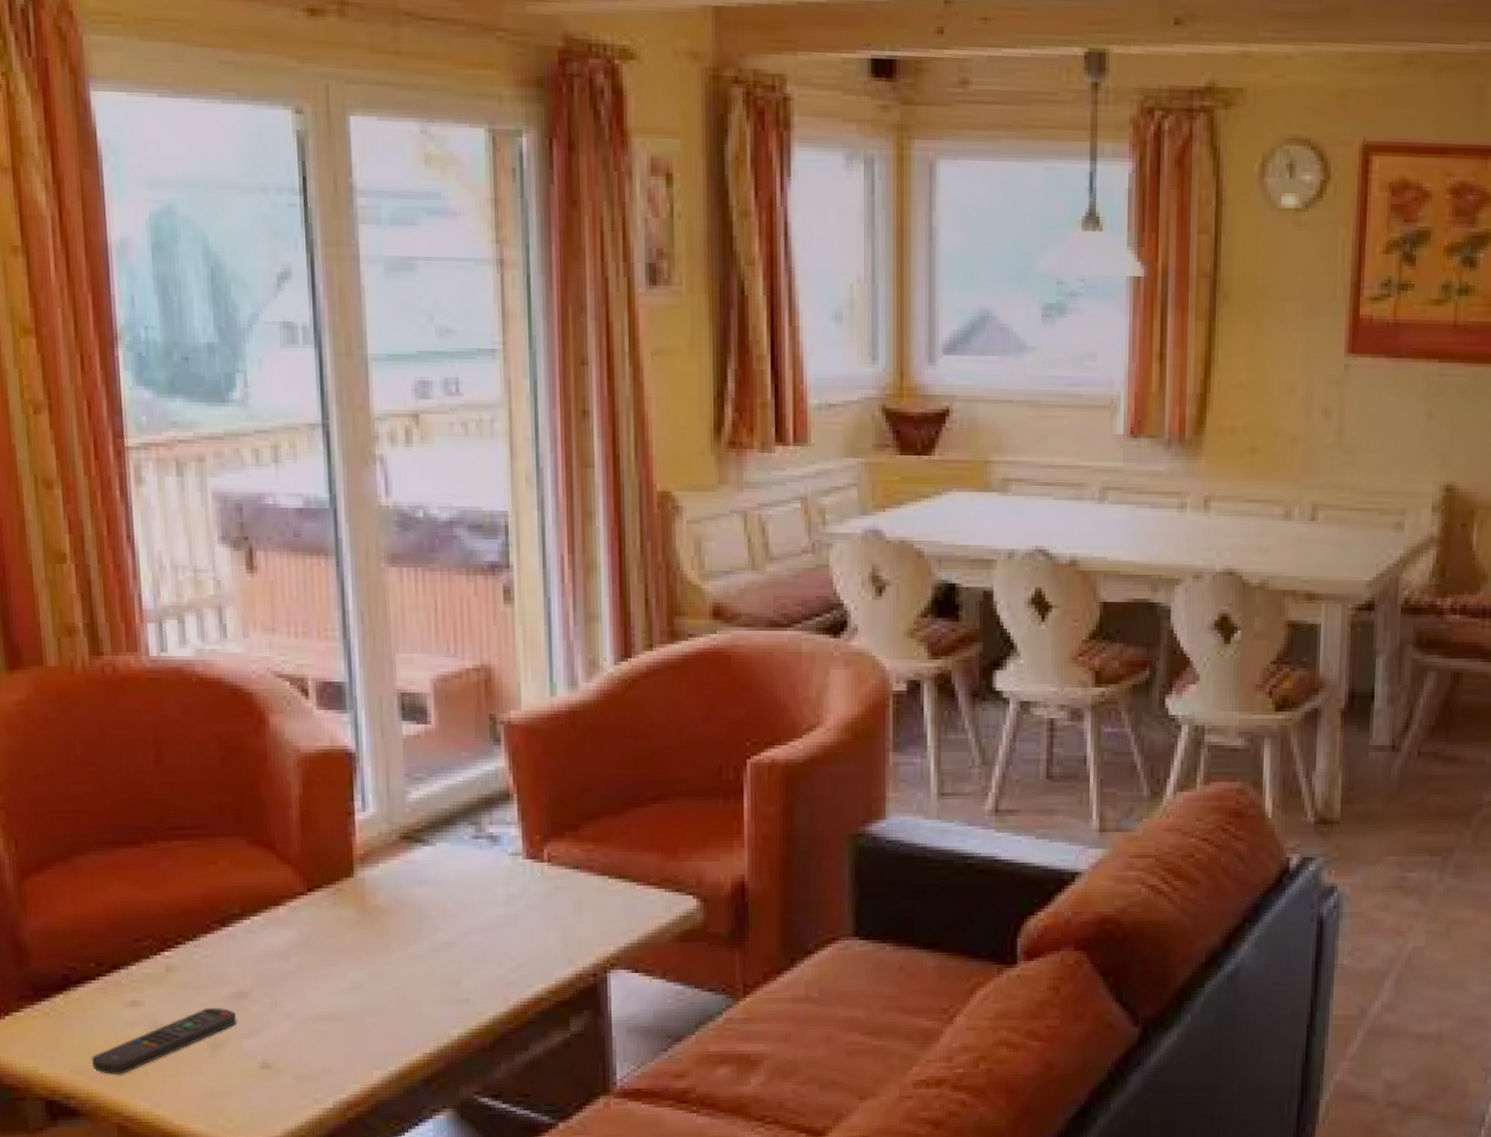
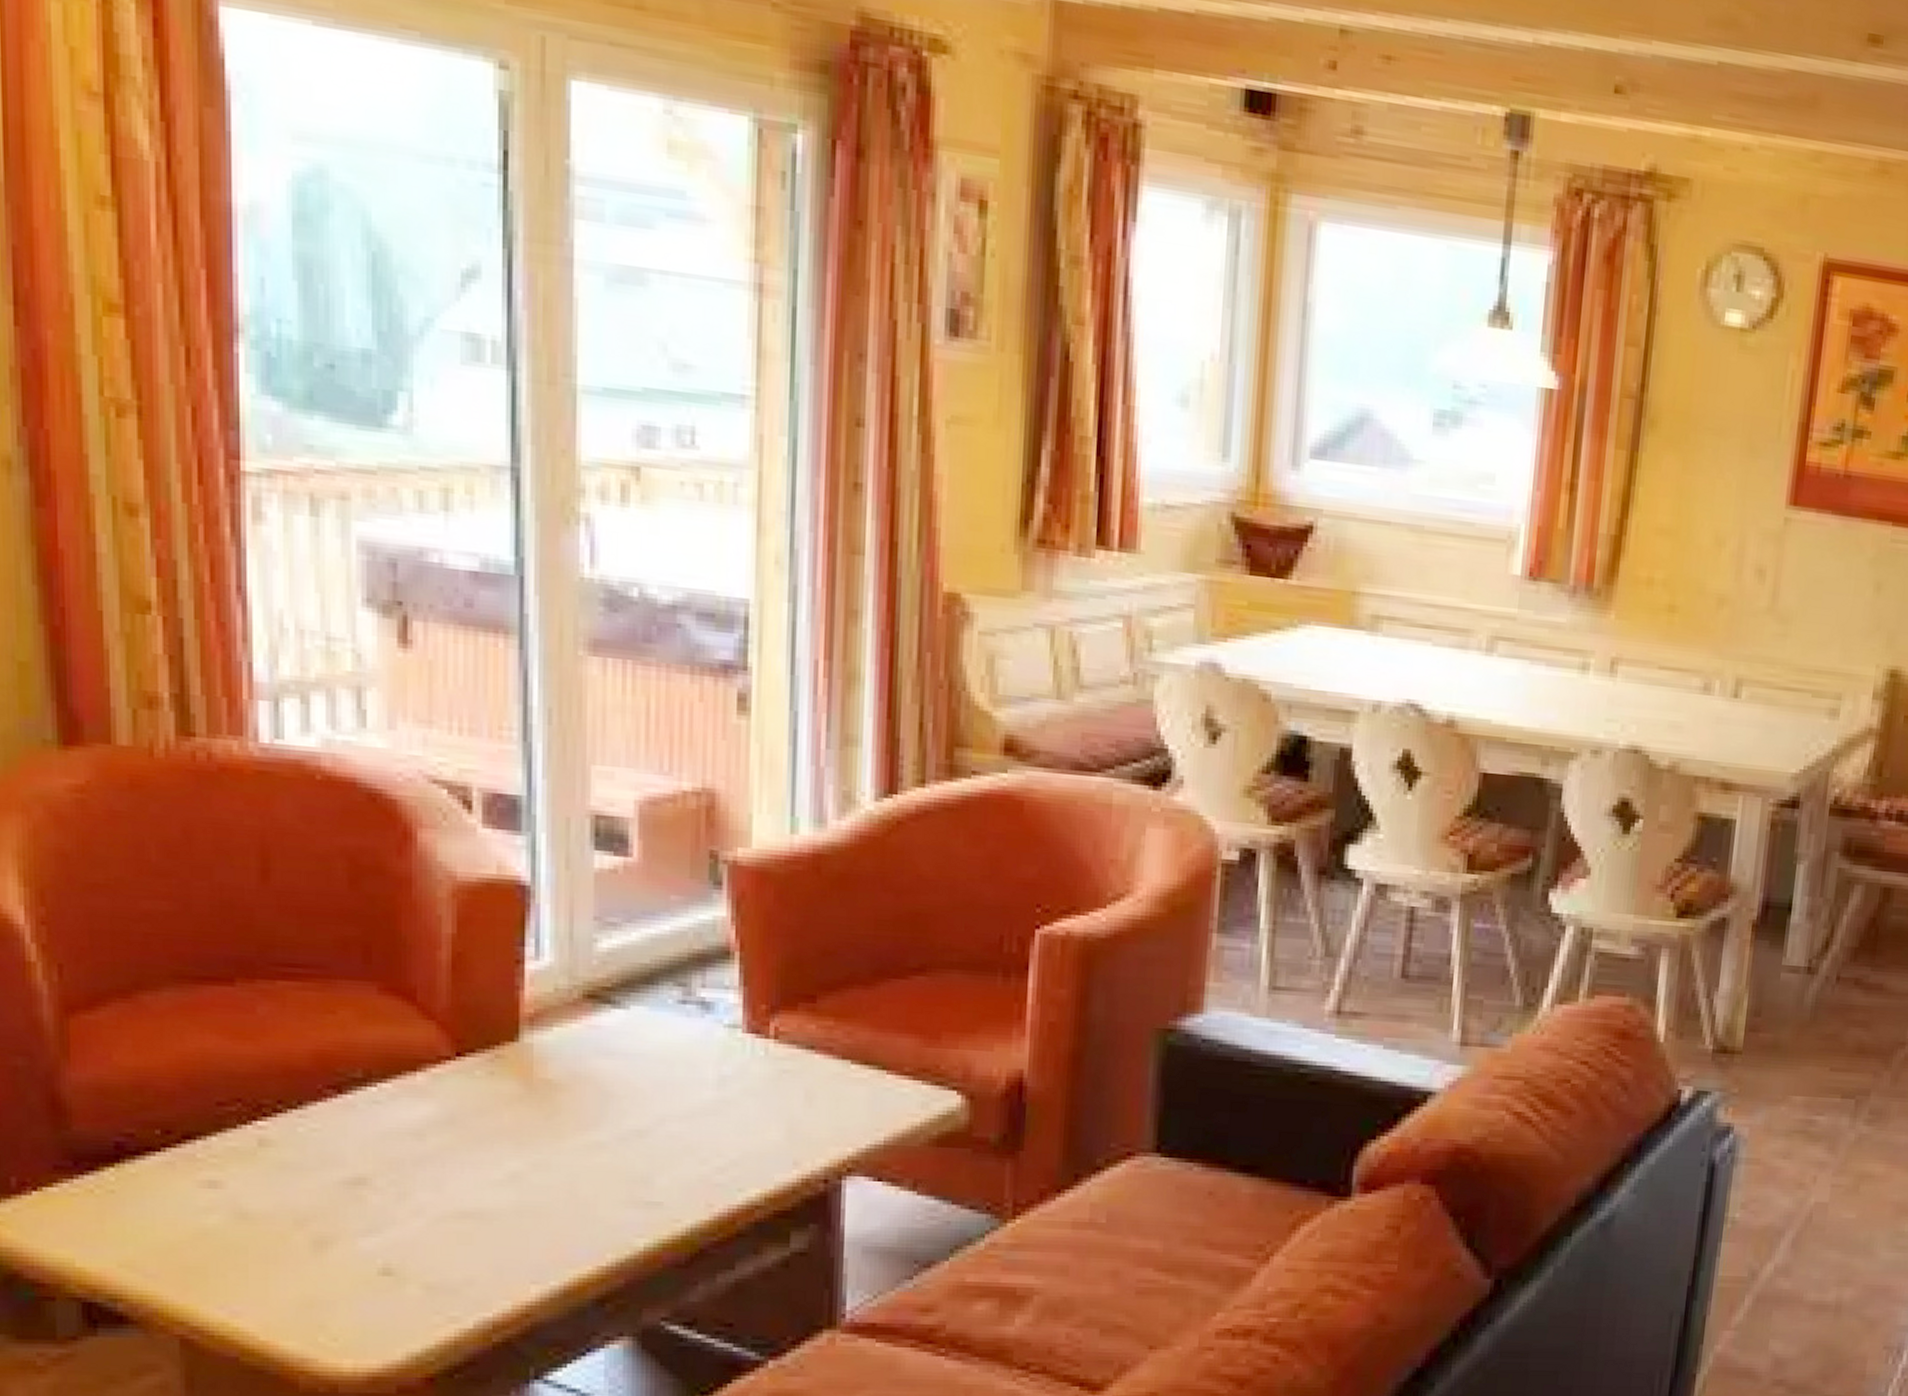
remote control: present [91,1007,237,1075] -> none [148,1194,352,1274]

